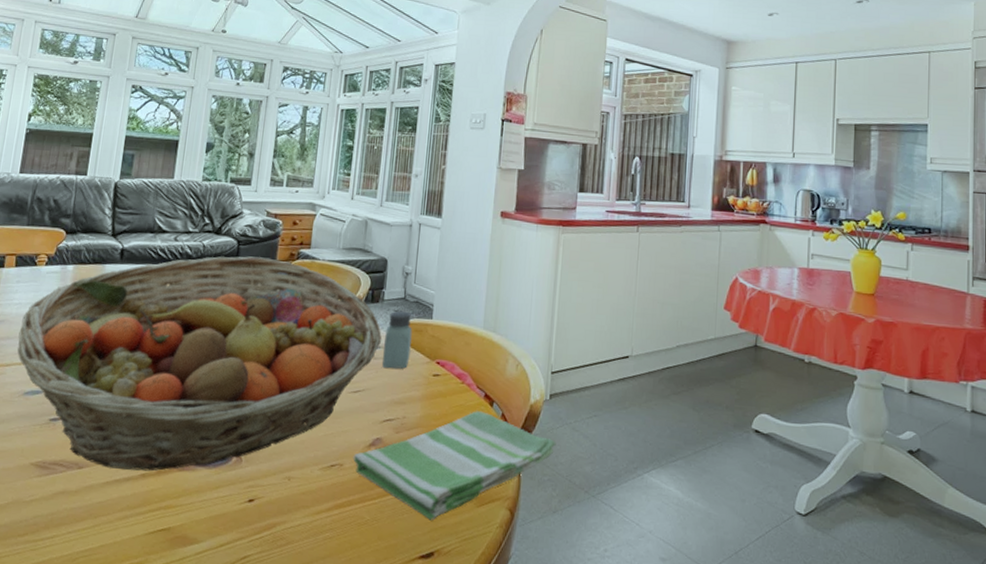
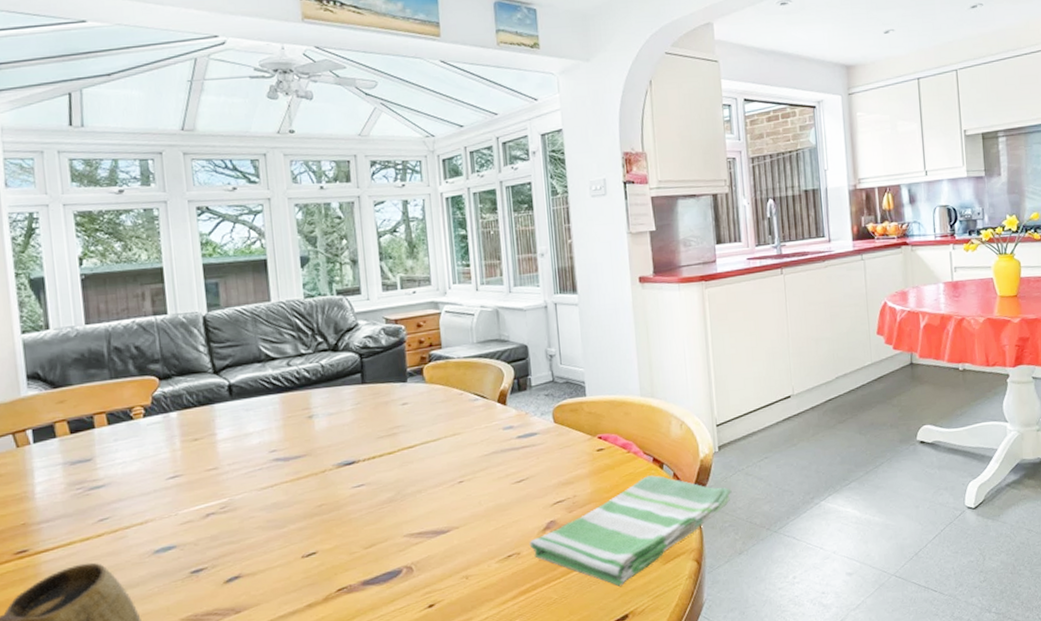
fruit basket: present [17,256,382,472] -> none [131,366,537,607]
saltshaker: present [382,310,412,369] -> none [539,393,570,453]

